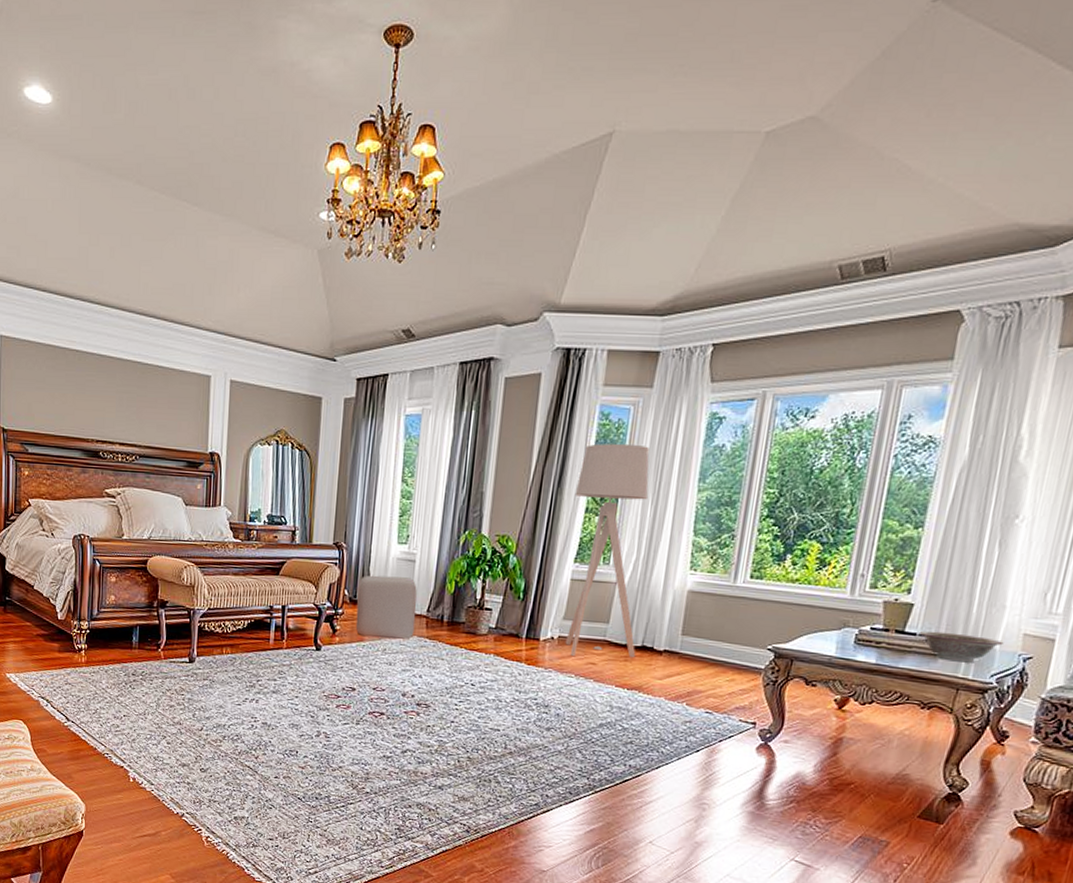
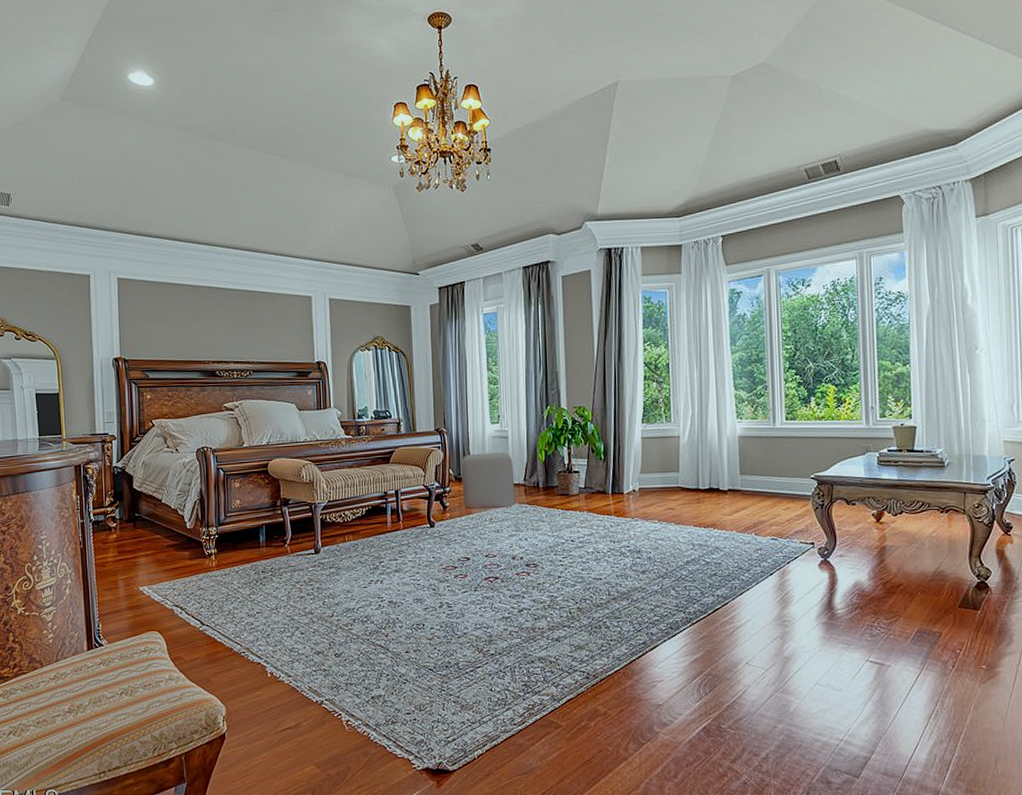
floor lamp: present [565,443,650,658] -> none [633,320,706,505]
decorative bowl: present [920,630,1004,663] -> none [926,446,990,470]

